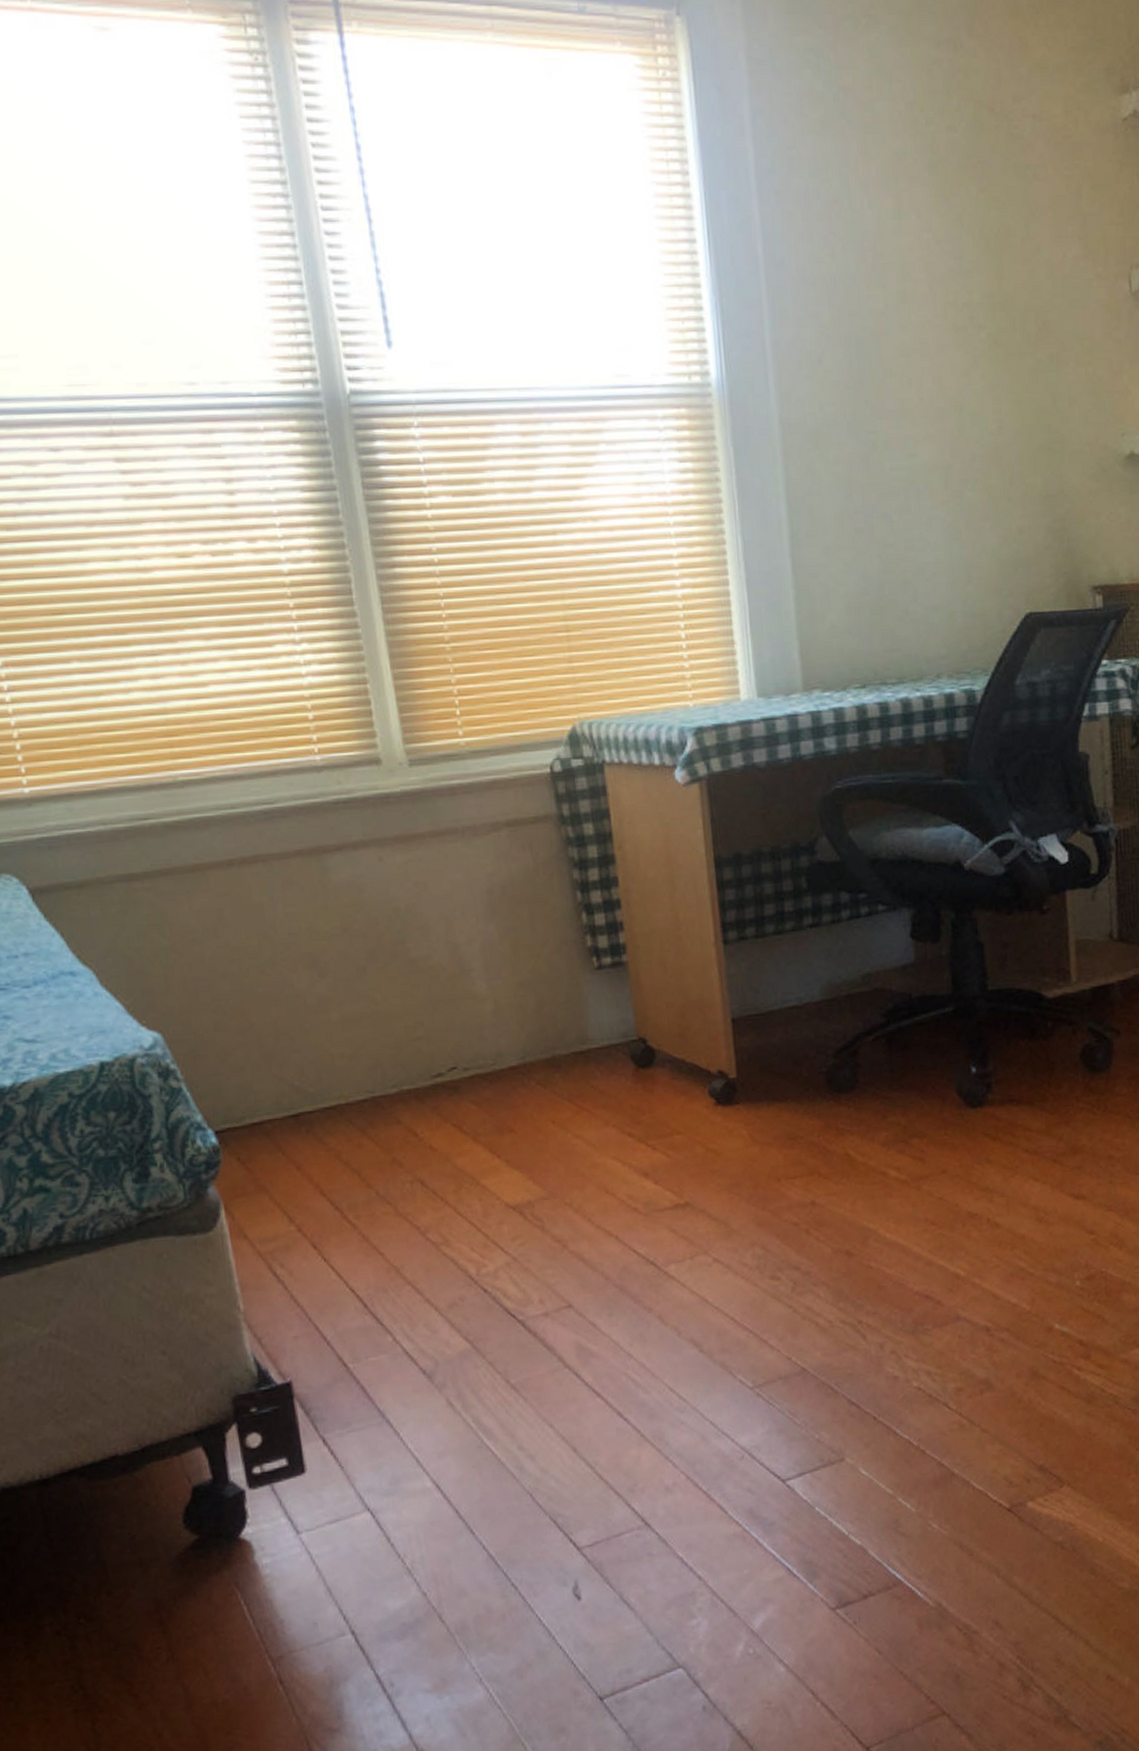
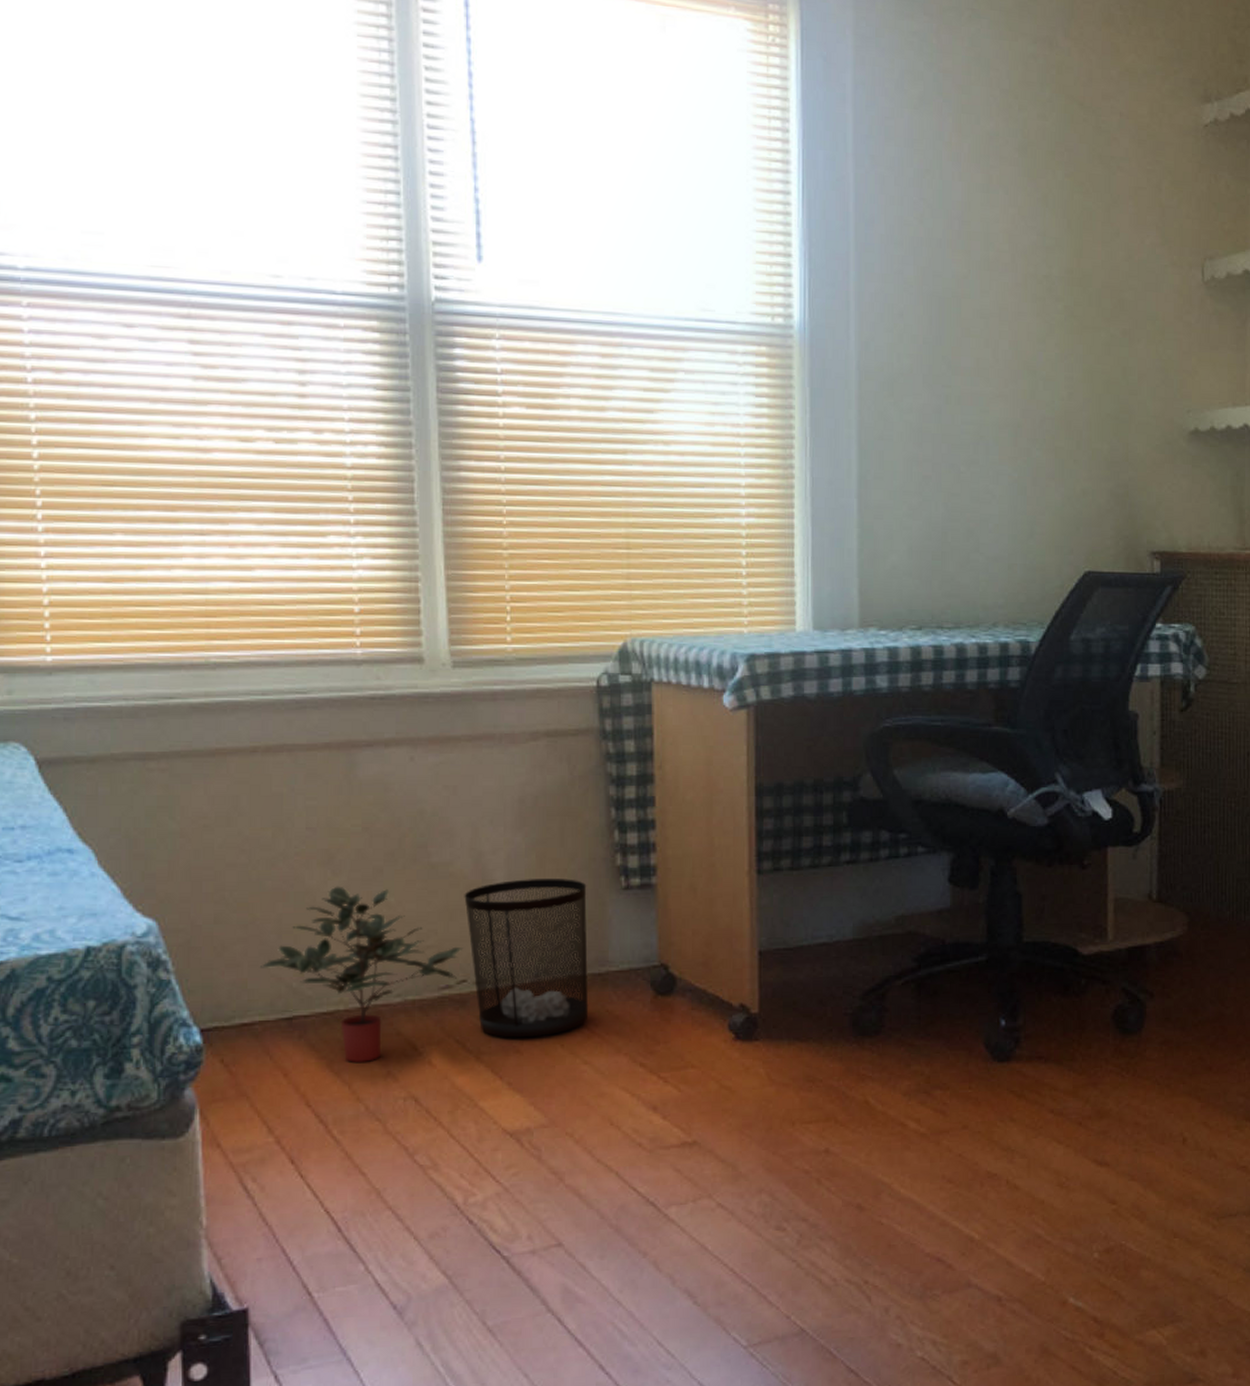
potted plant: none [263,987,450,1152] -> present [260,886,464,1062]
waste bin: none [445,963,575,1119] -> present [464,879,589,1038]

